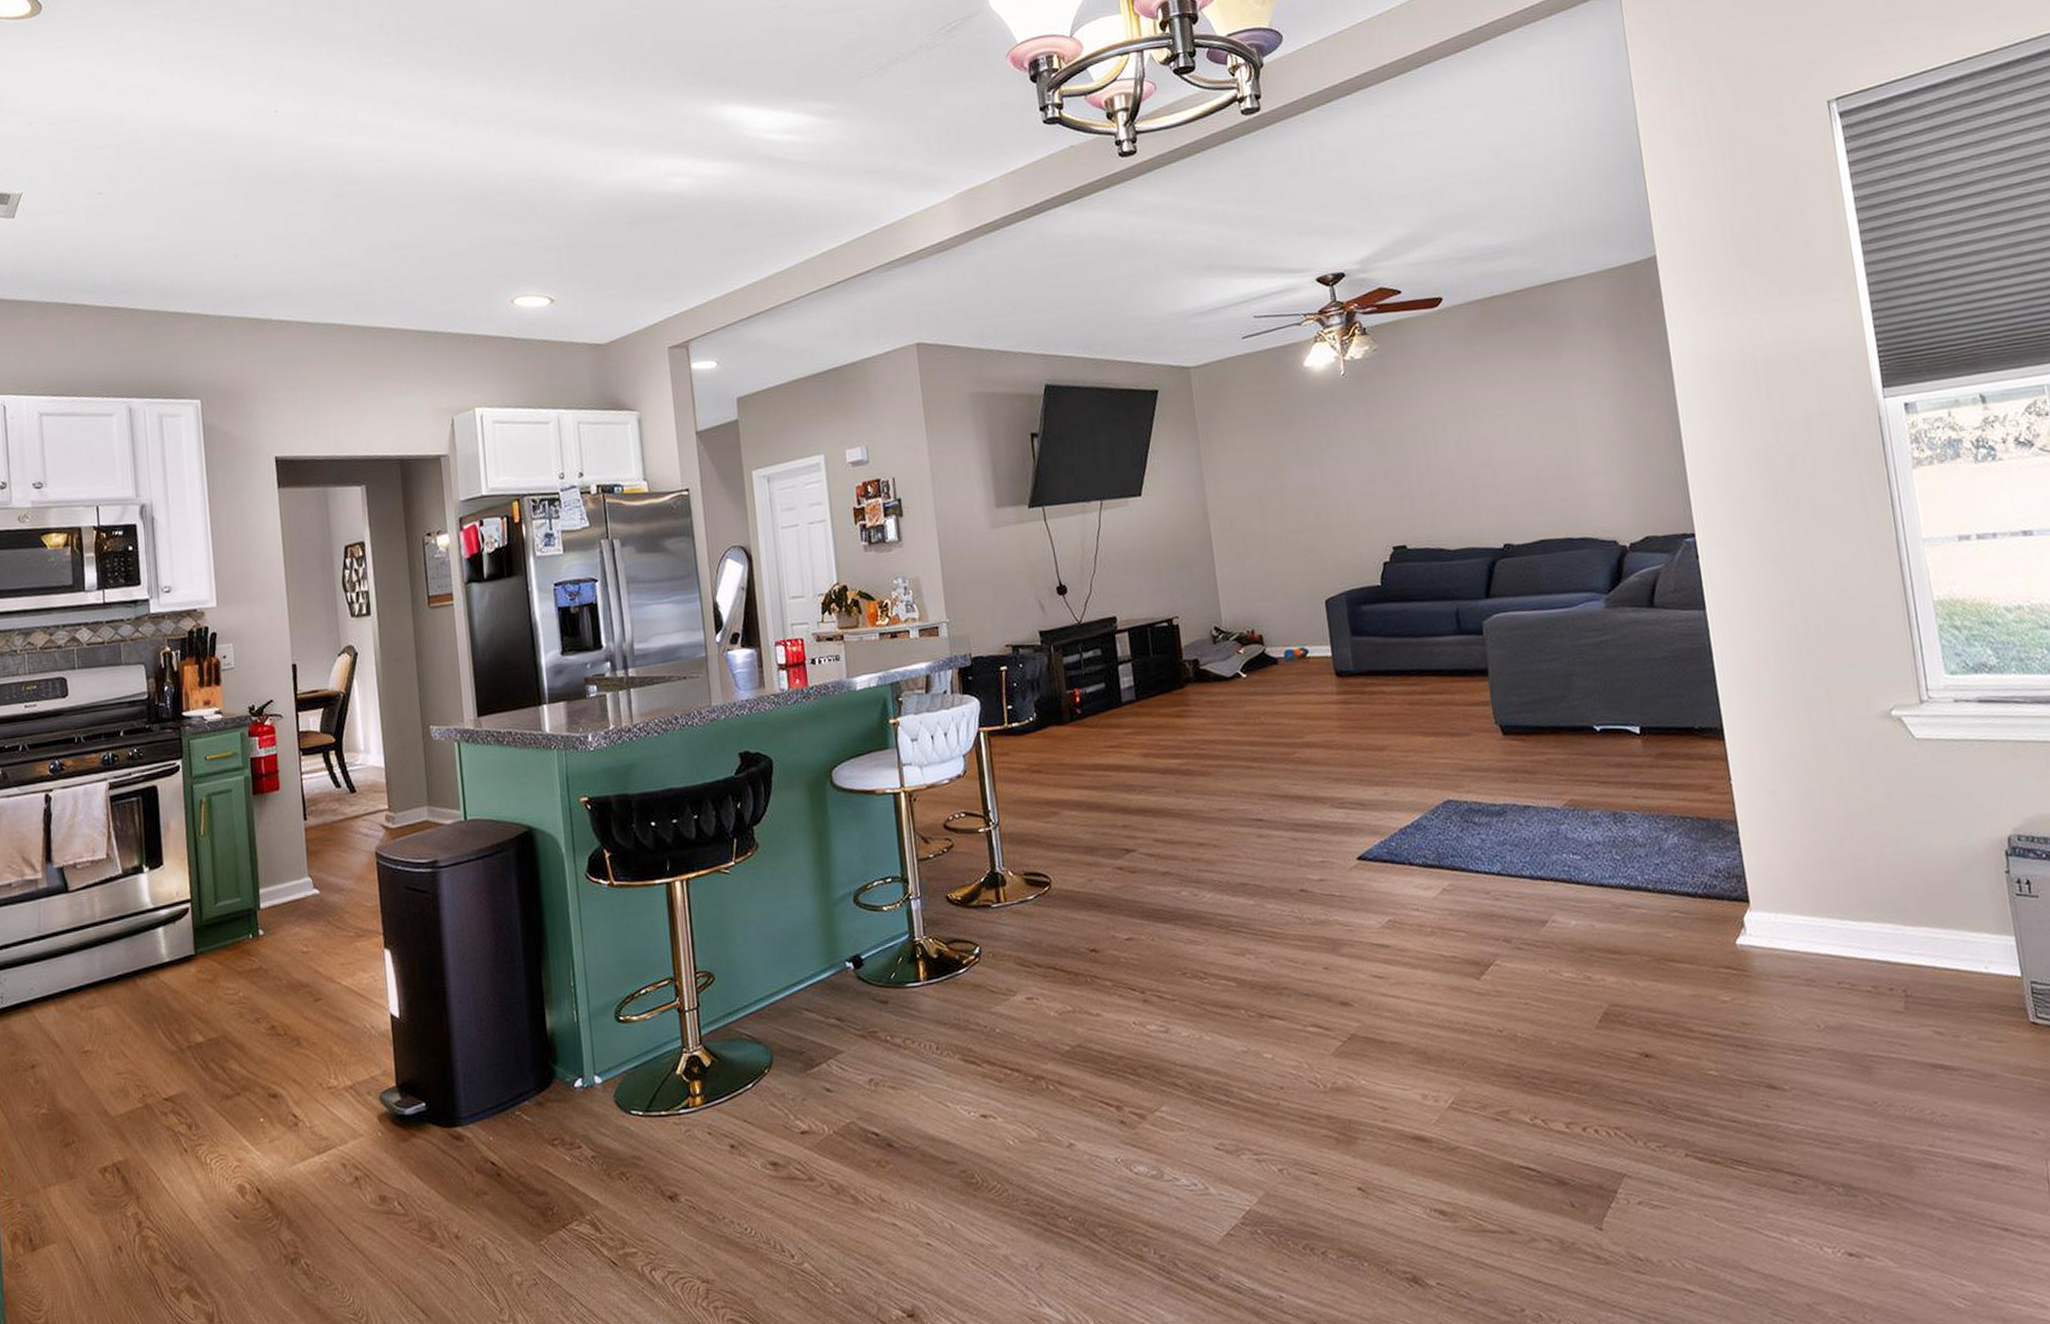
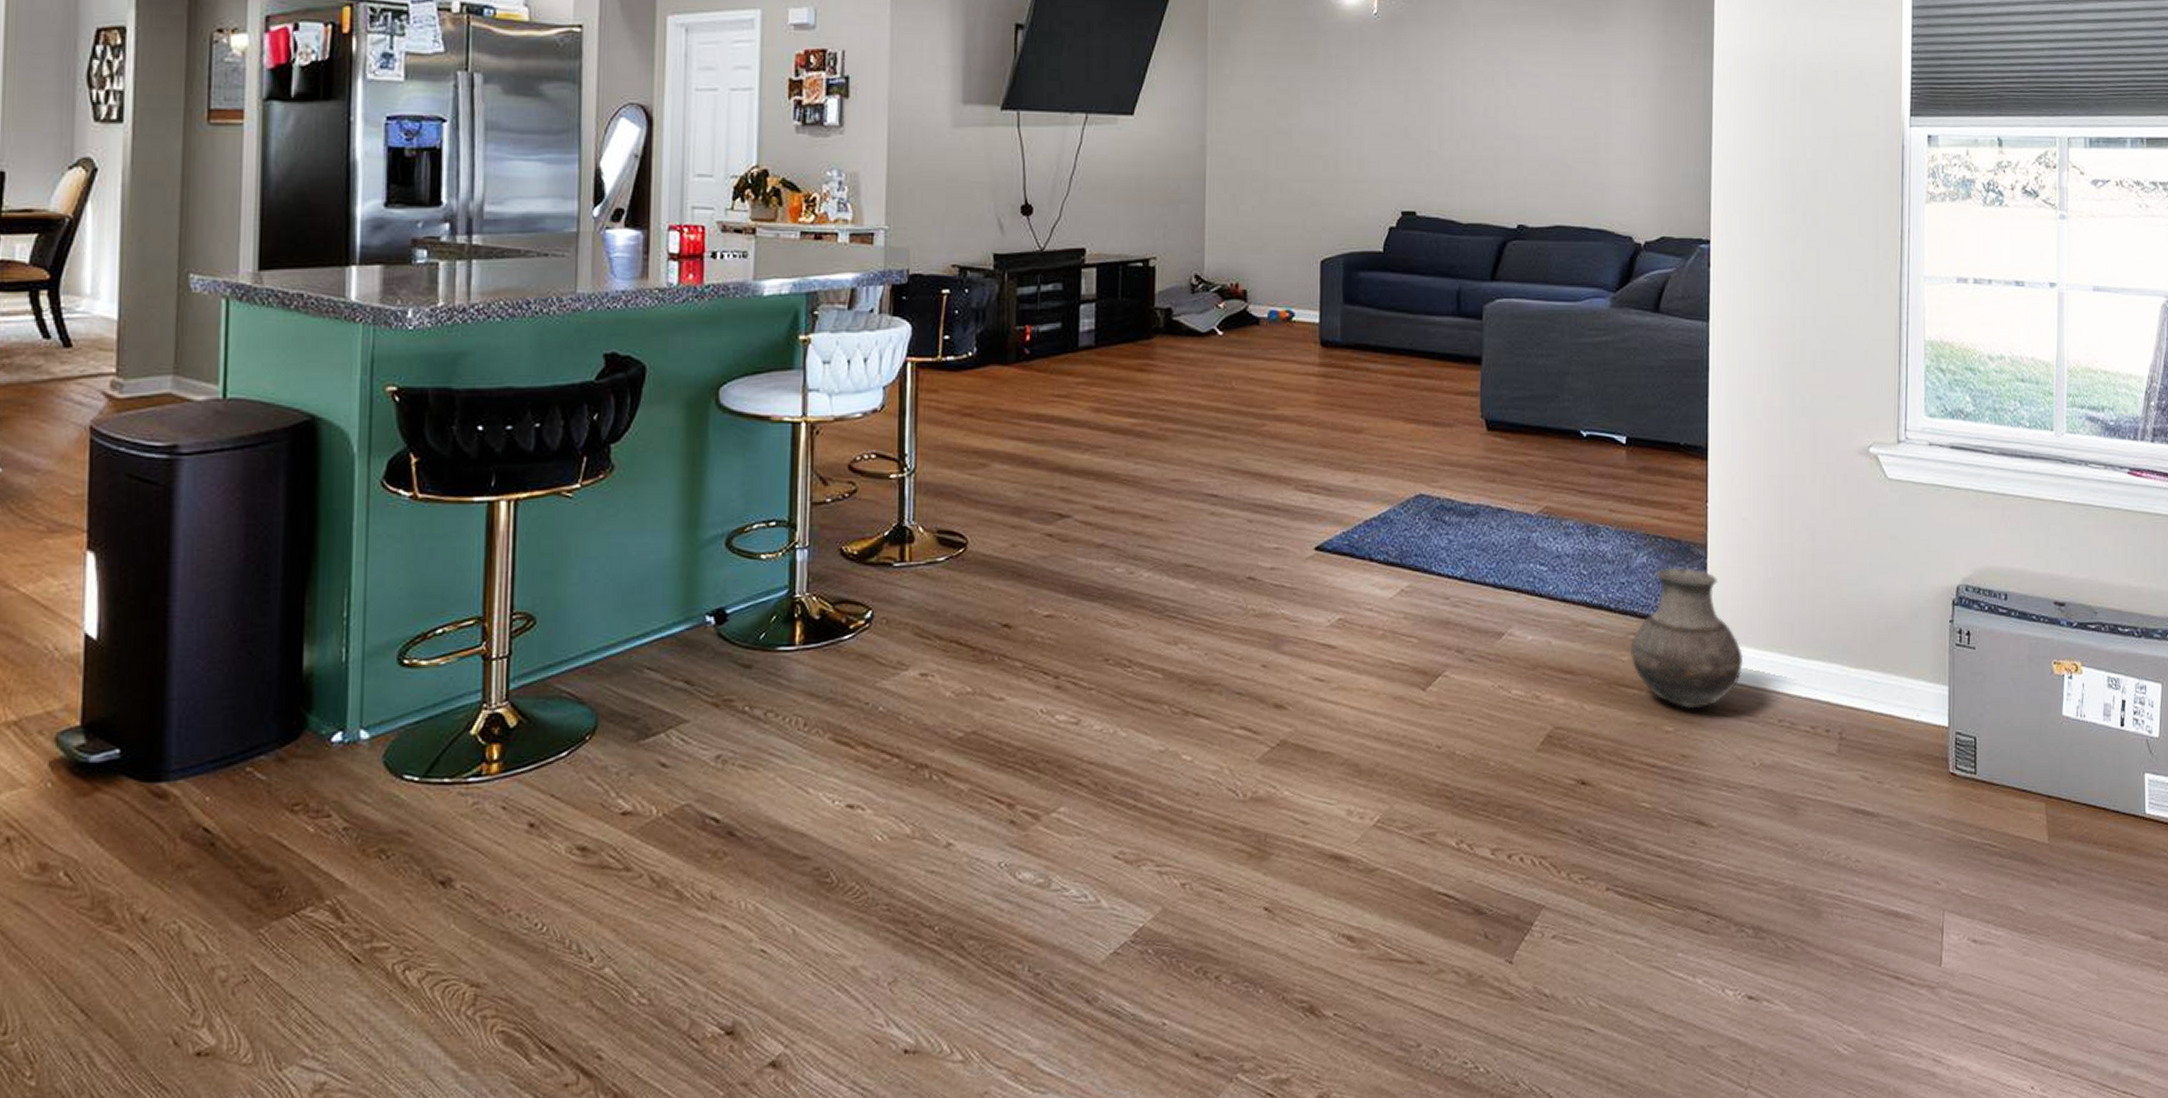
vase: none [1674,844,1793,978] -> present [1631,567,1744,709]

